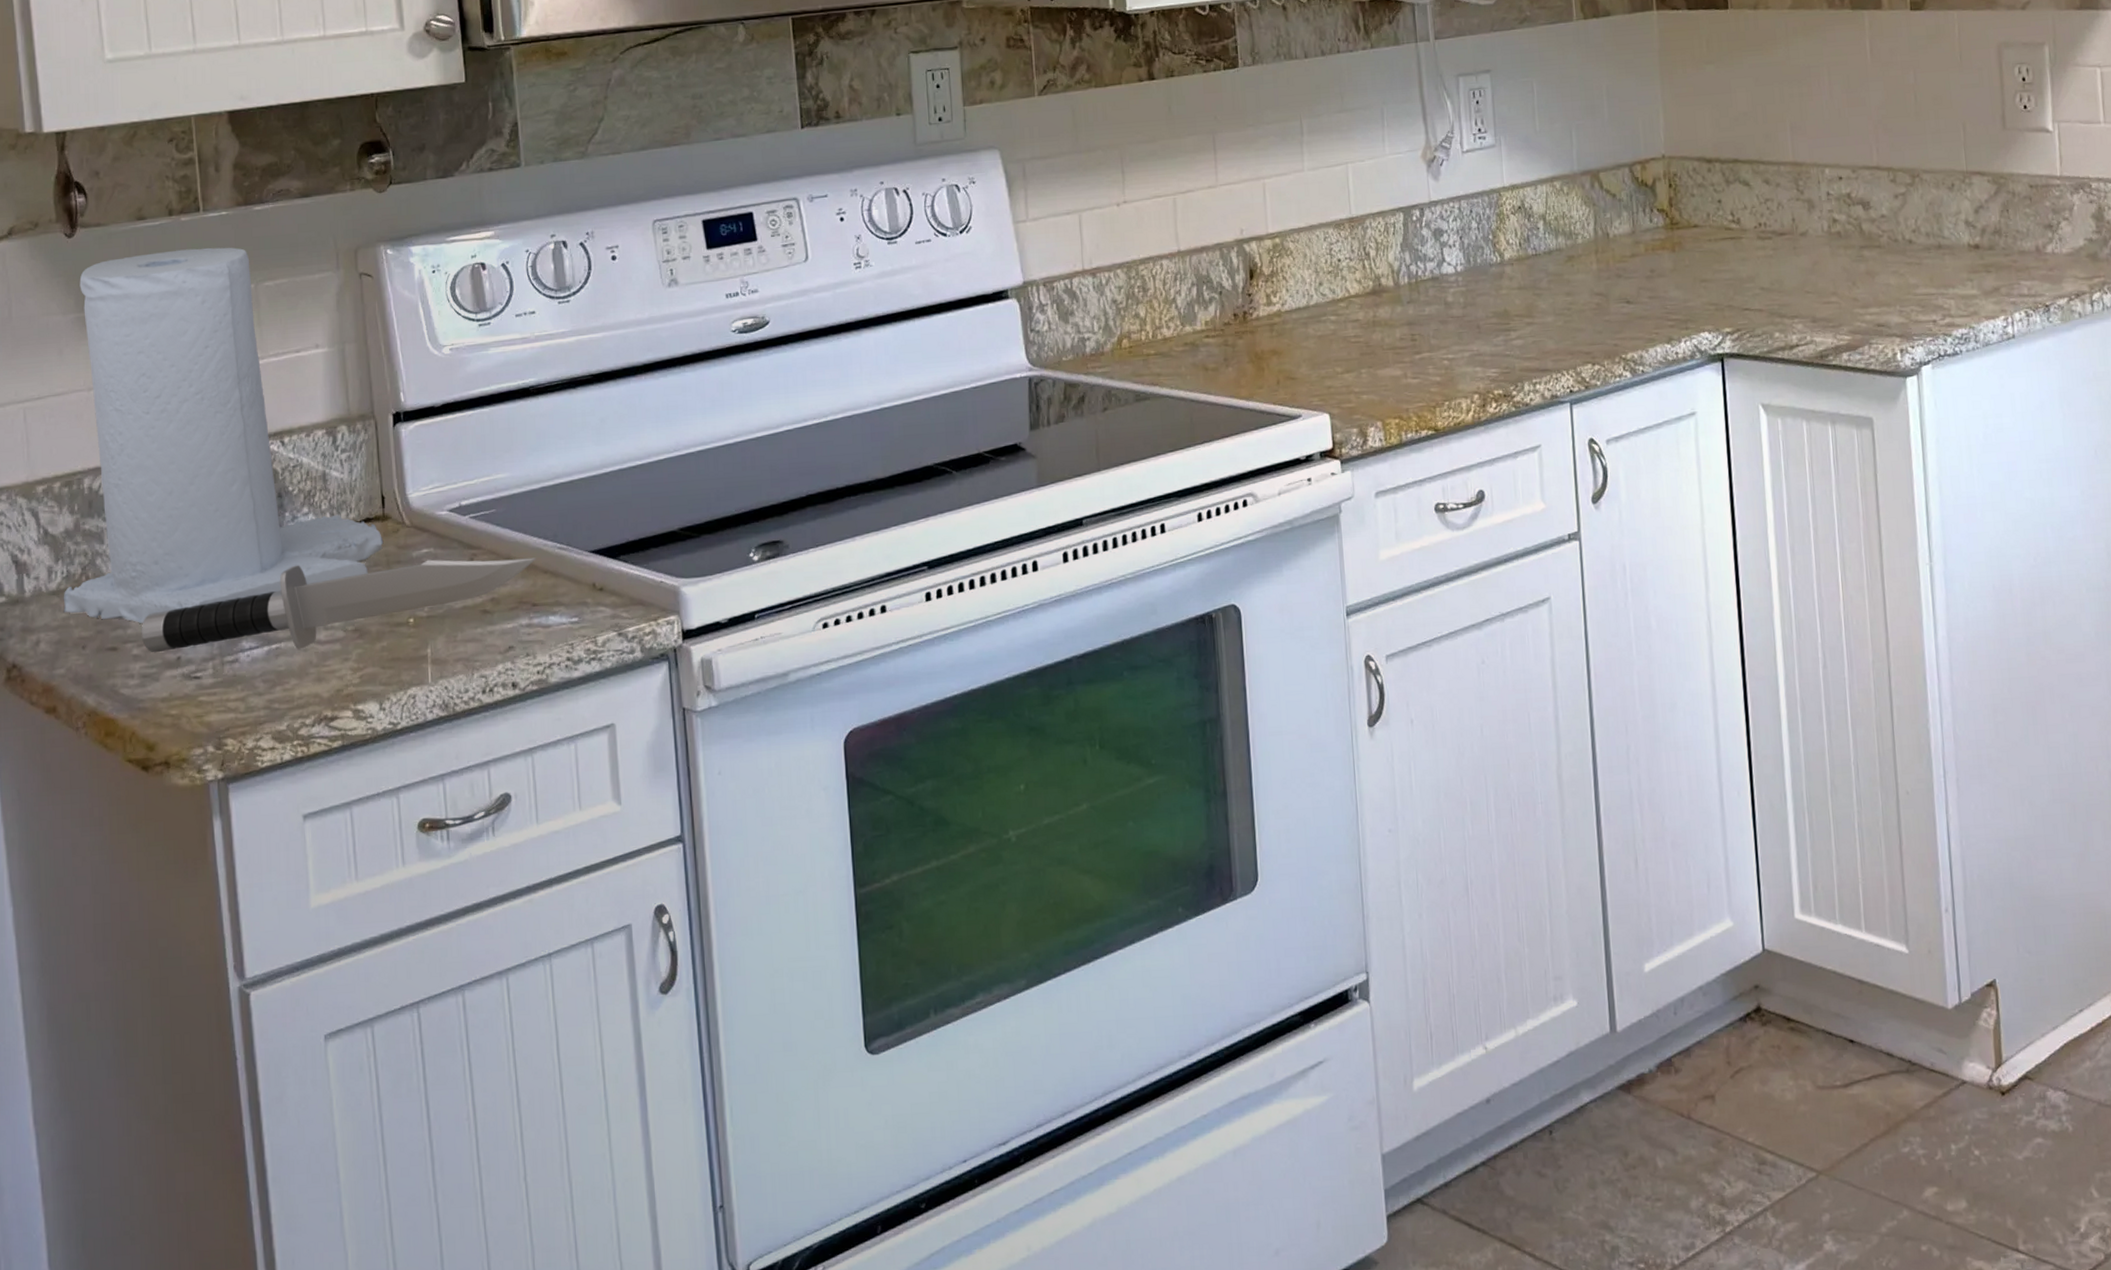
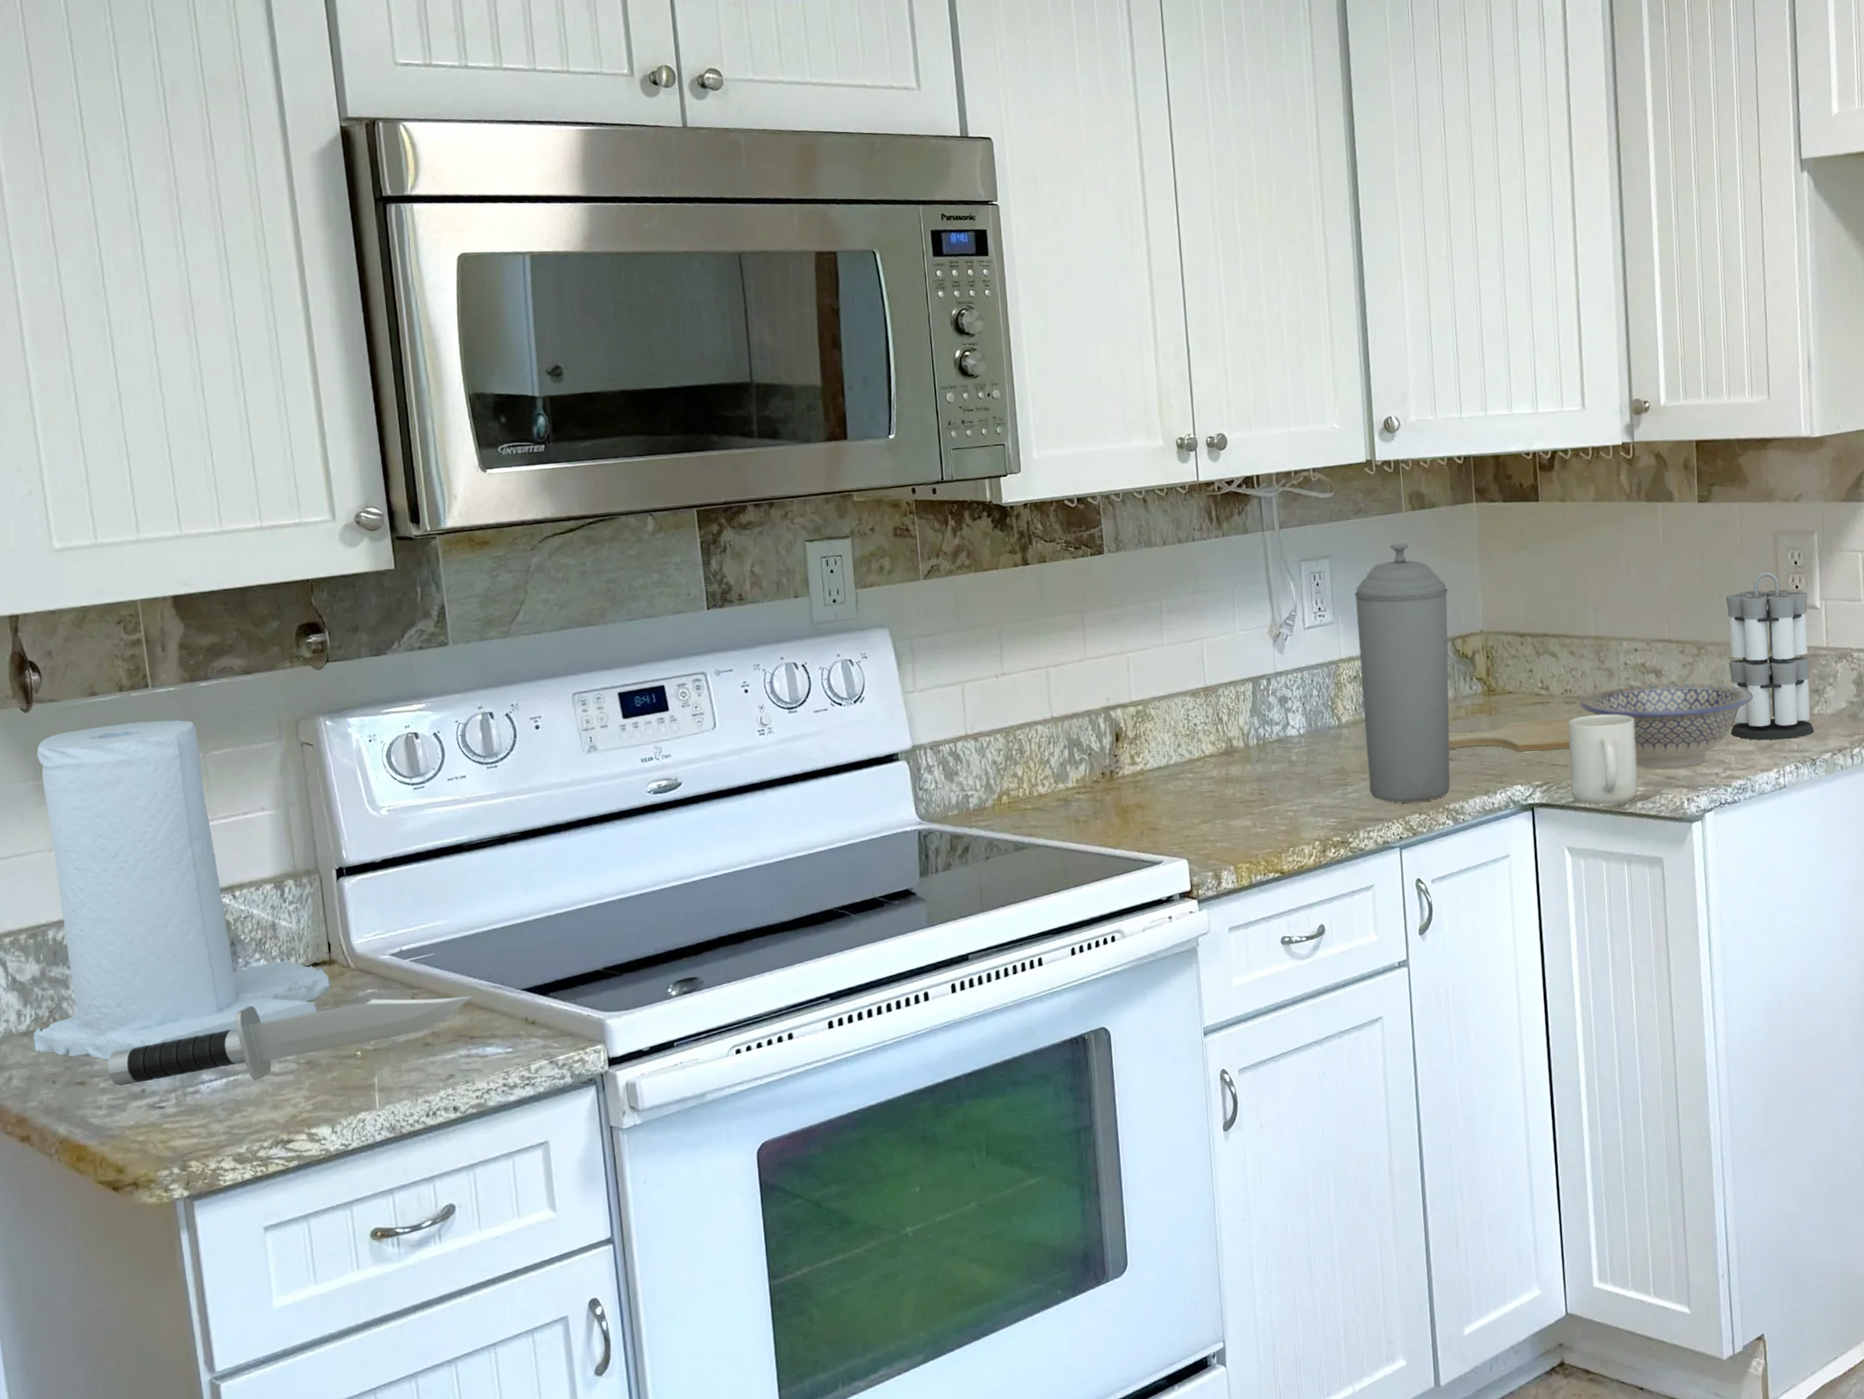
canister: none [1519,55,1628,351] -> present [1354,543,1450,803]
chopping board: none [1625,256,1768,295] -> present [1448,718,1573,753]
mug: none [1762,251,1844,356] -> present [1568,714,1638,805]
bowl: none [1776,216,1976,316] -> present [1580,683,1753,770]
spice rack: none [1943,89,2047,283] -> present [1725,571,1814,741]

